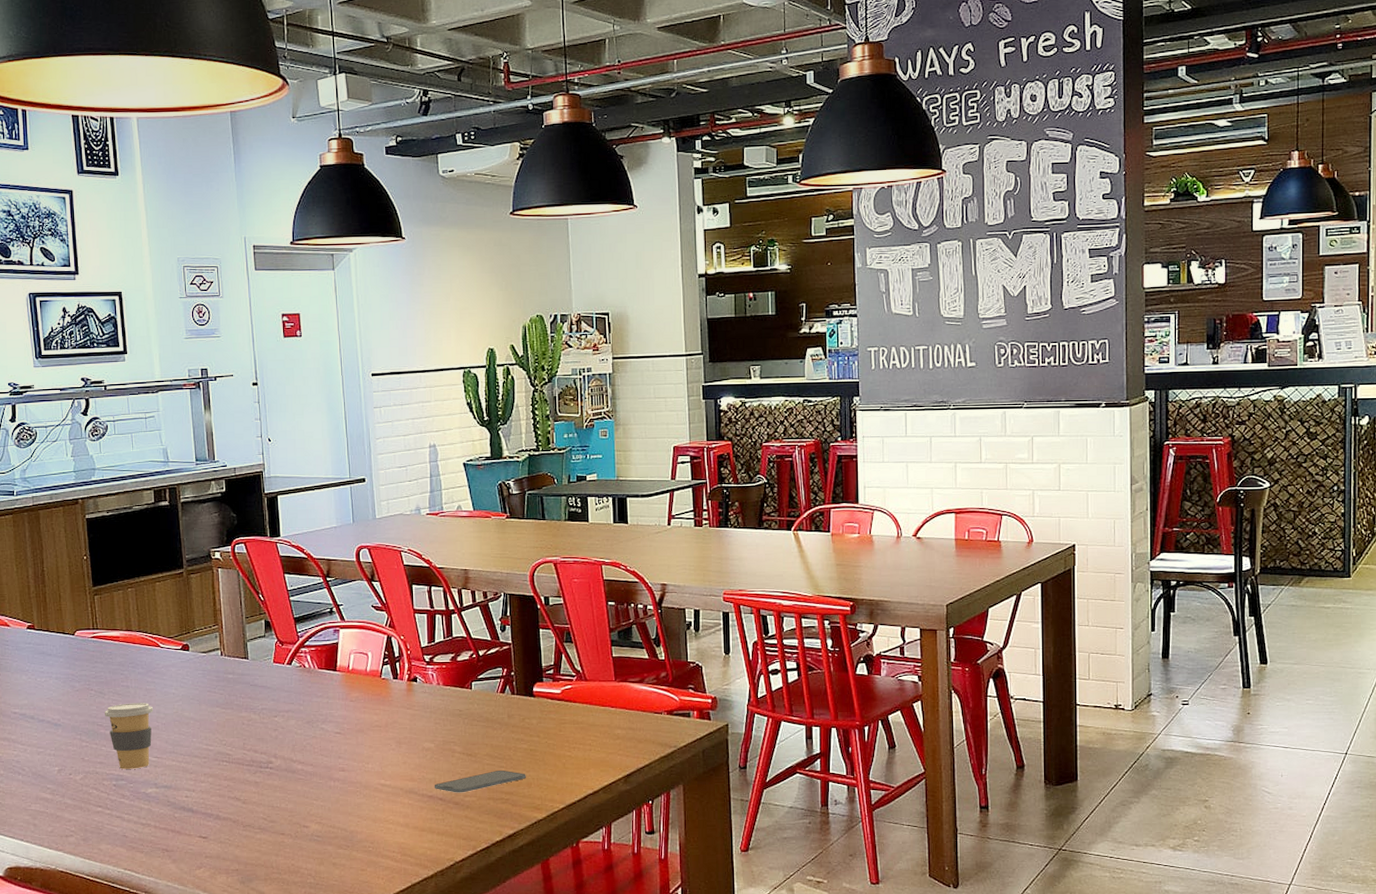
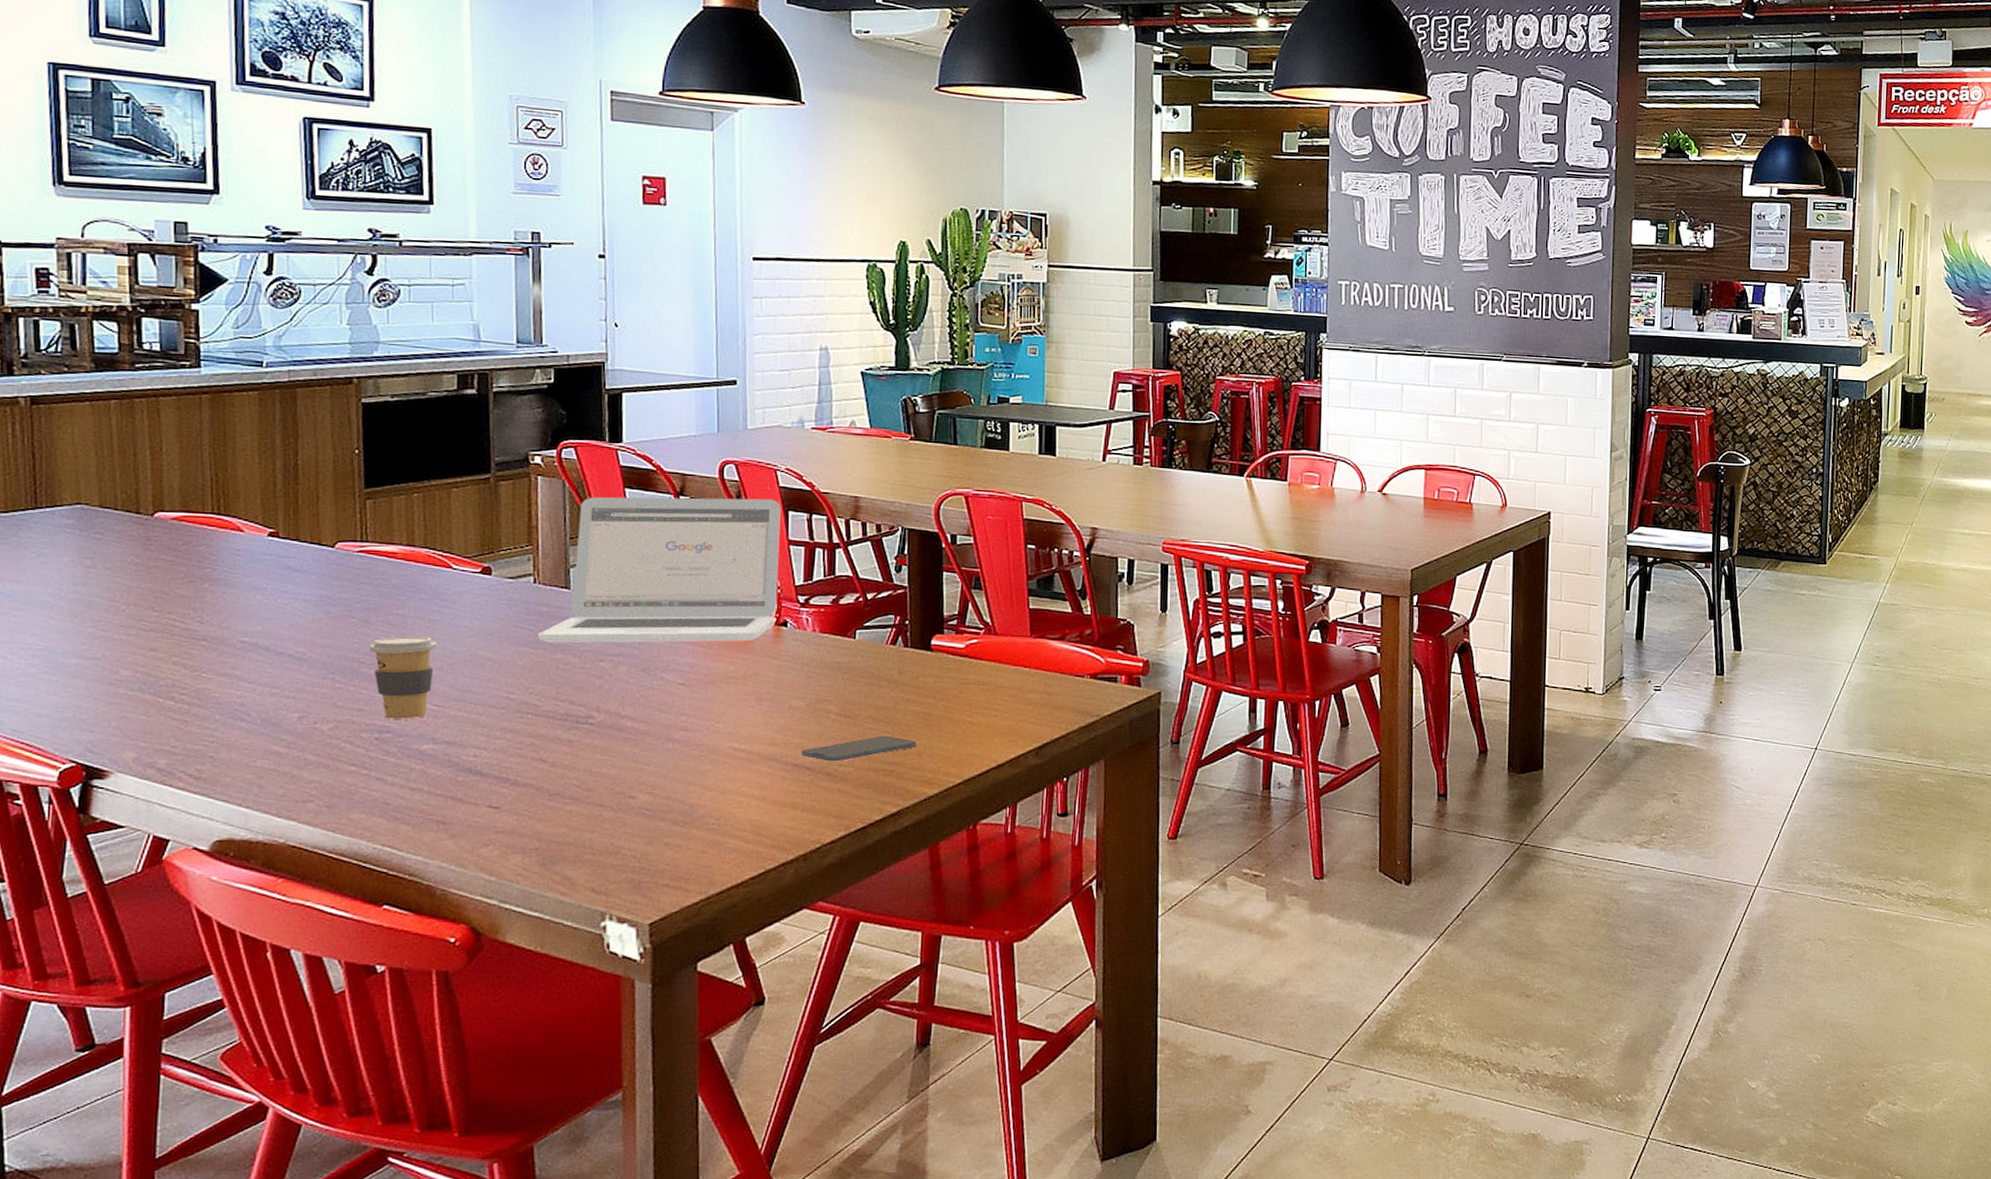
laptop: none [227,576,408,704] -> present [538,496,781,643]

